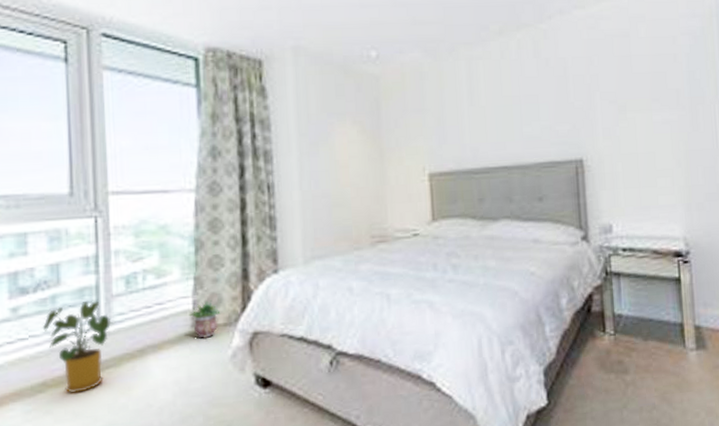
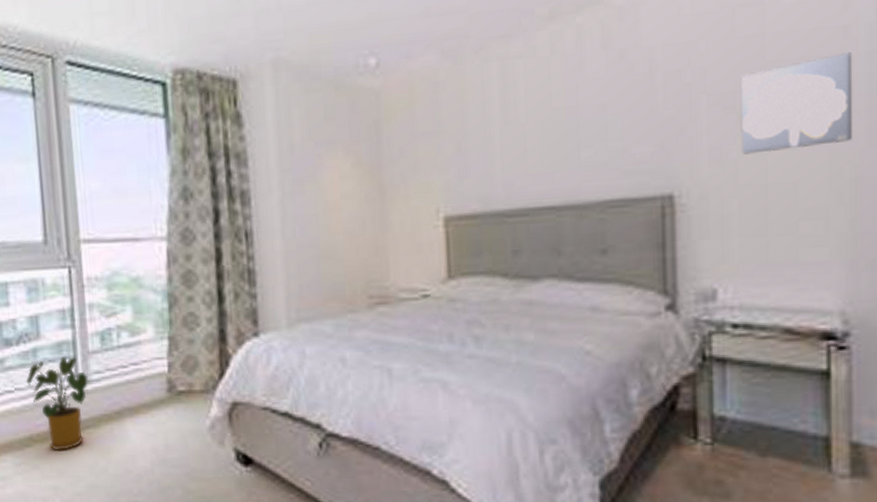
potted plant: present [189,300,221,338] -> none [164,363,197,405]
wall art: none [619,71,683,133] -> present [740,52,853,155]

